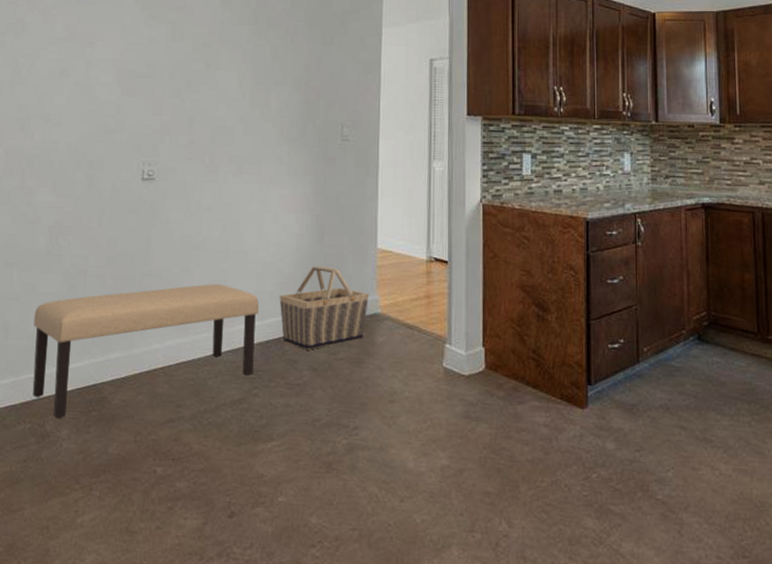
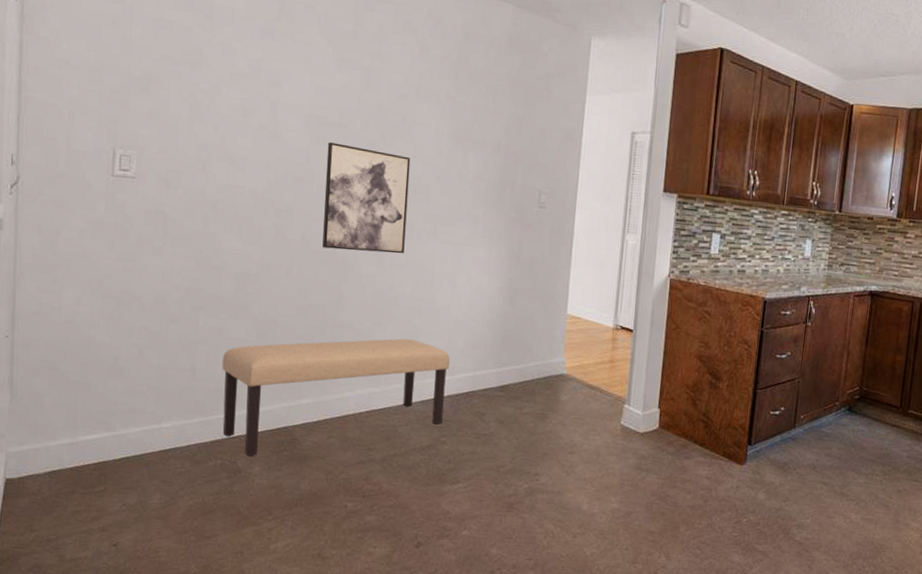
wall art: none [131,93,215,197] -> present [322,142,411,254]
basket: present [279,266,369,350] -> none [470,327,556,404]

